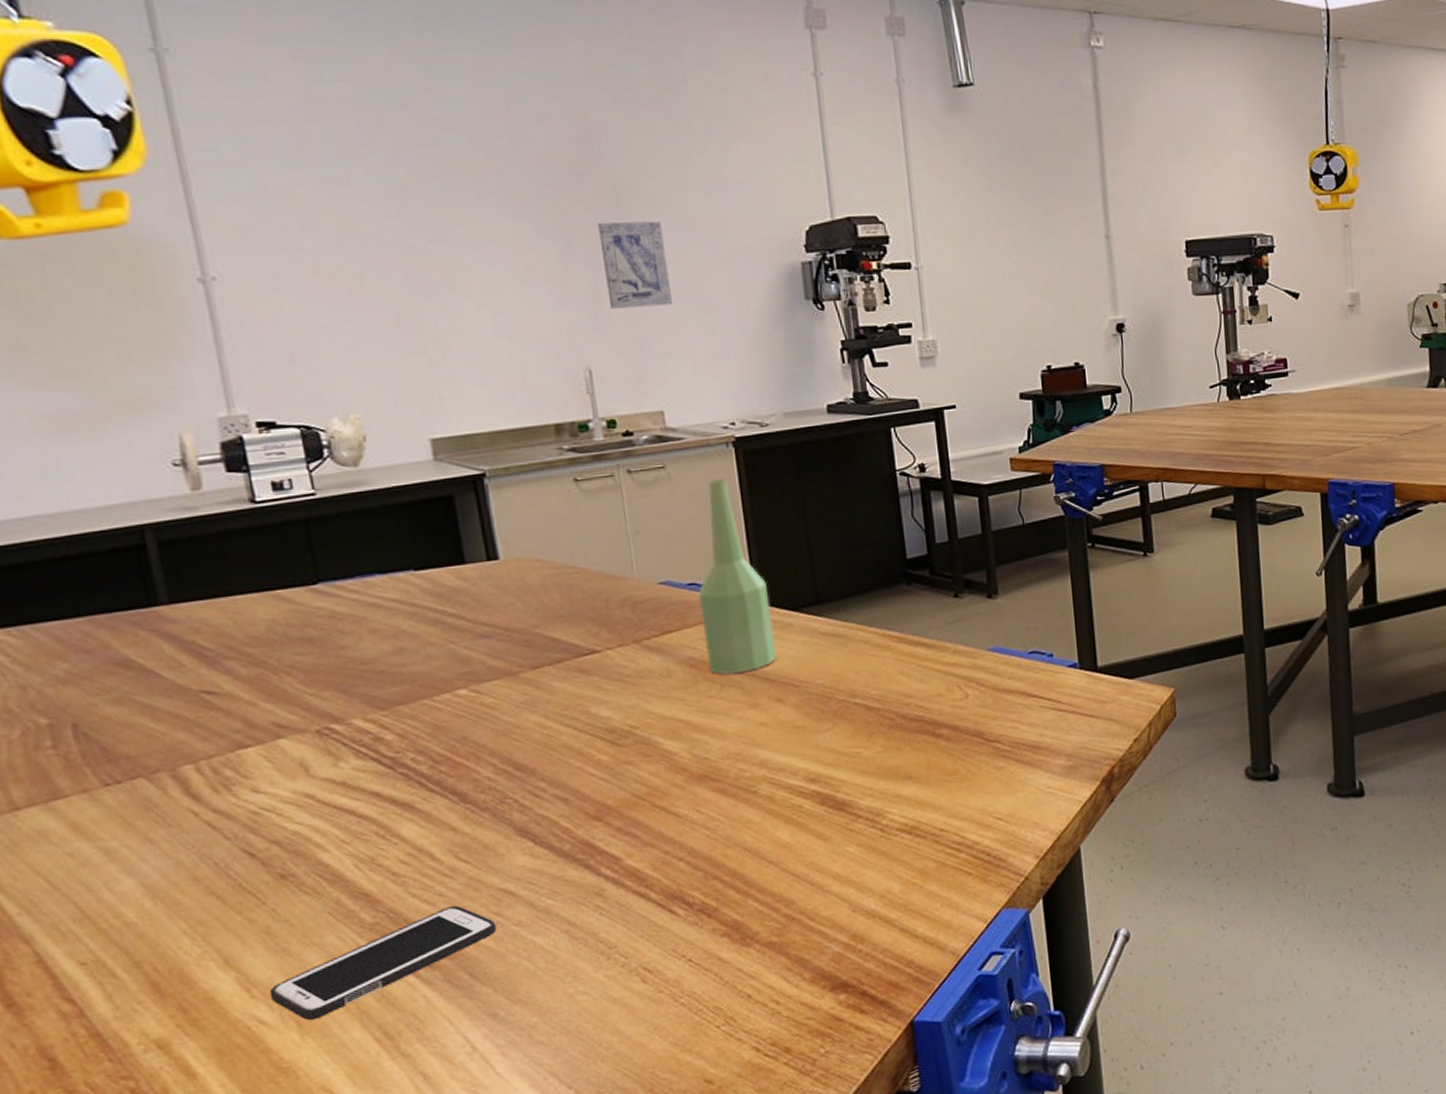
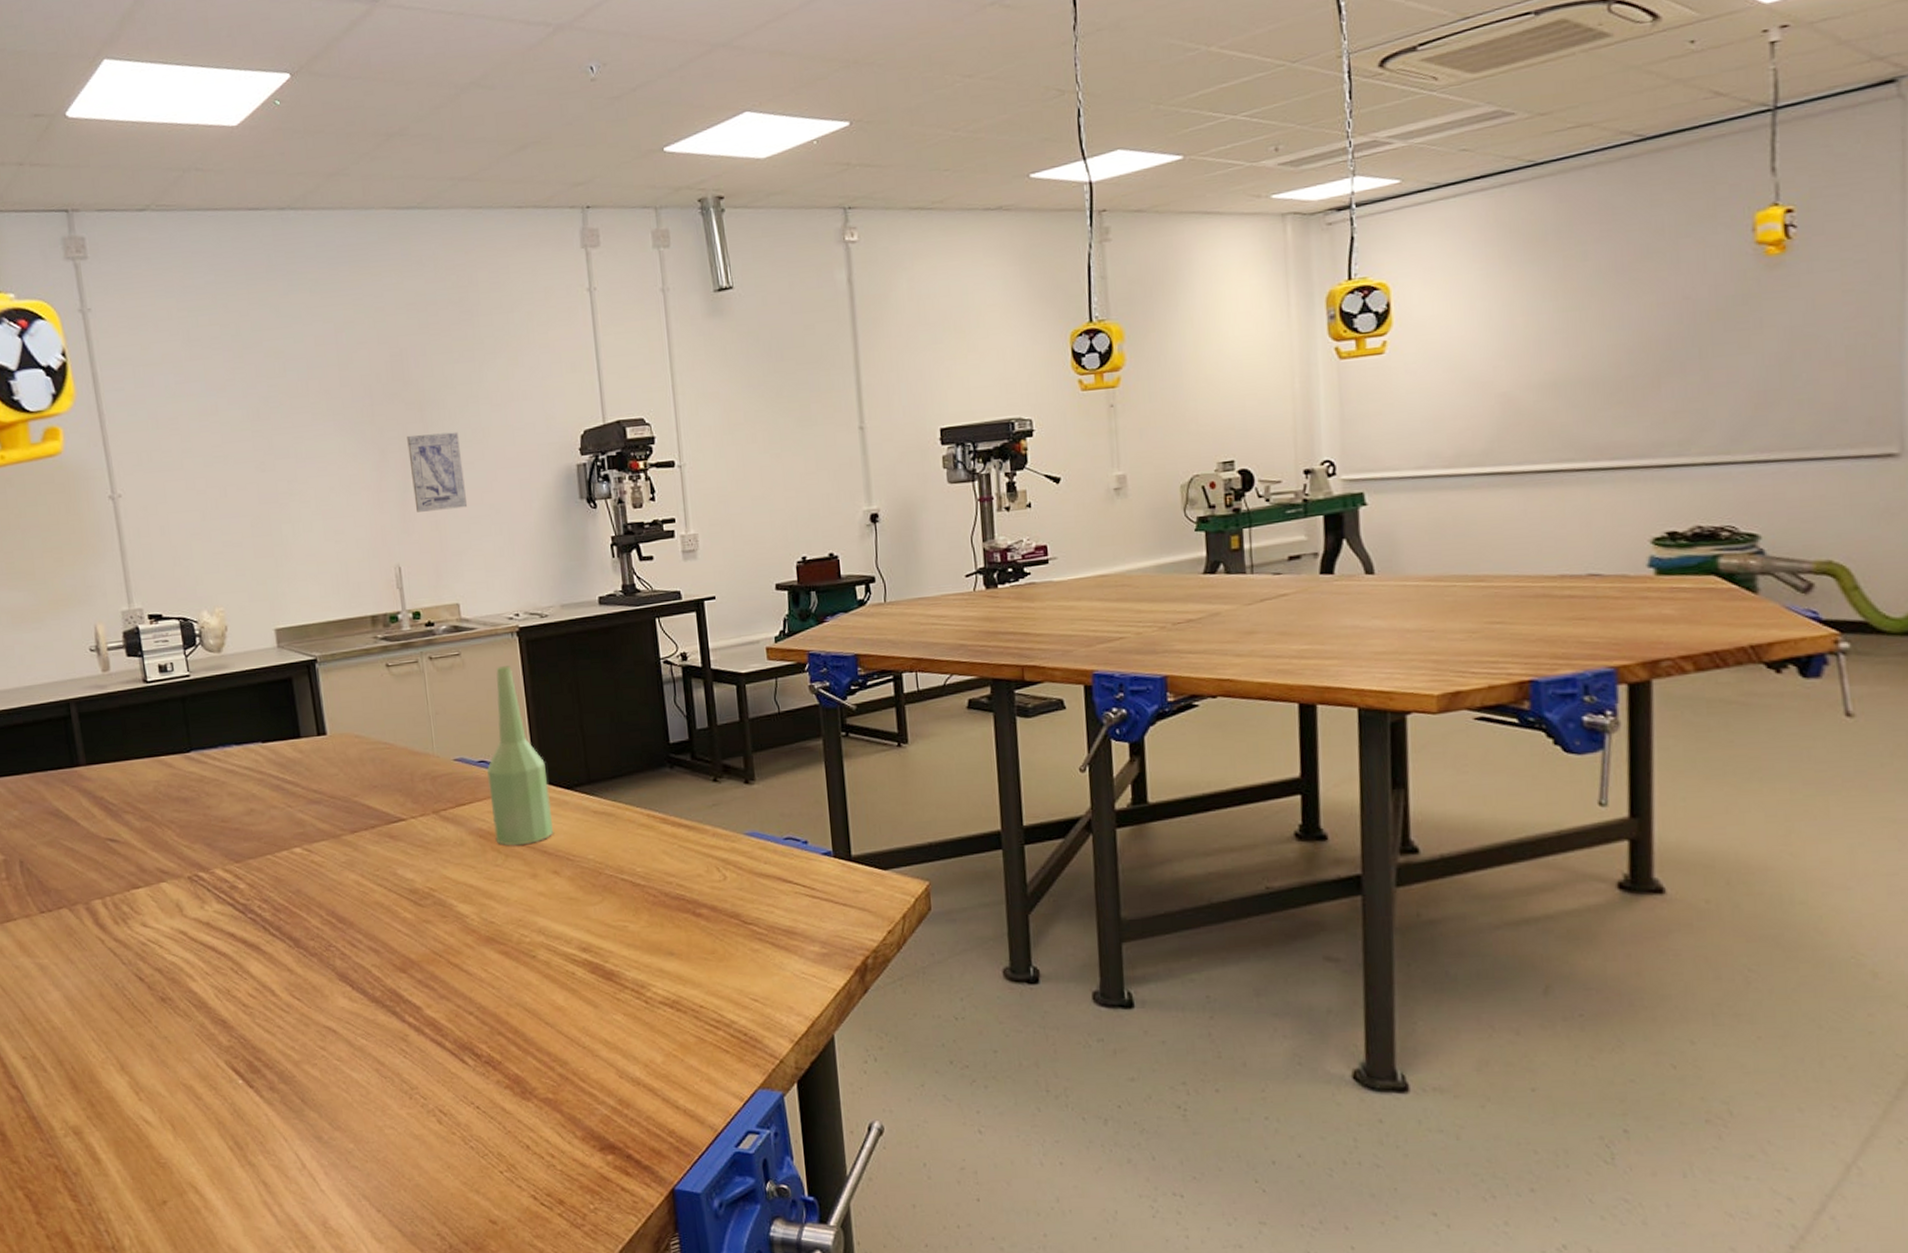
cell phone: present [269,906,497,1021] -> none [152,1038,322,1125]

